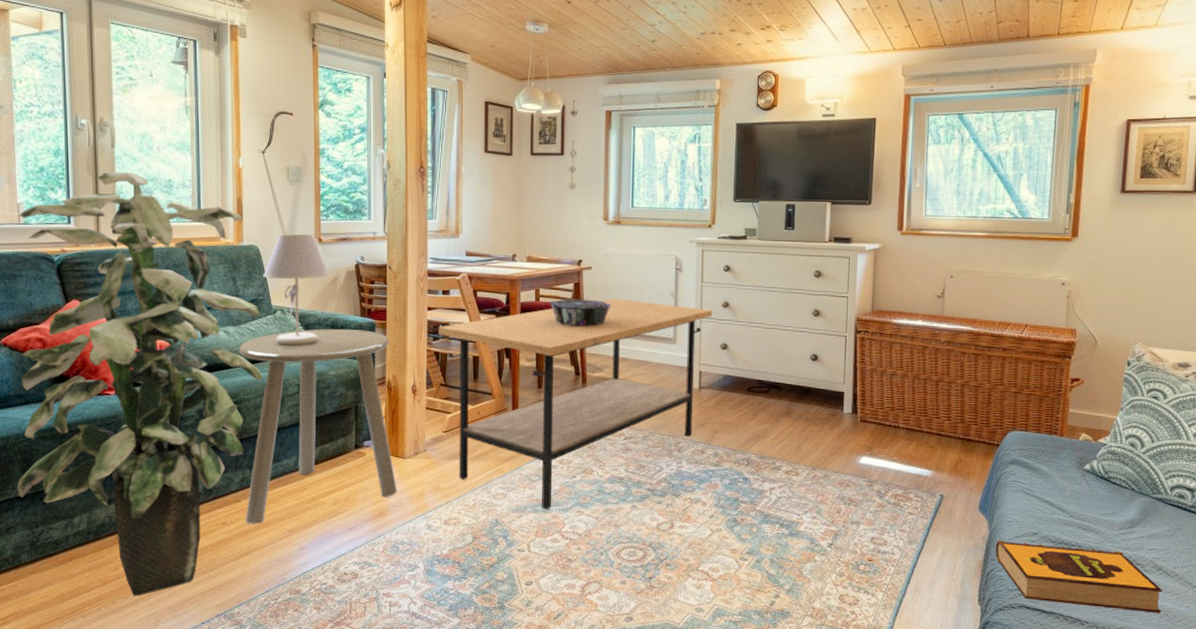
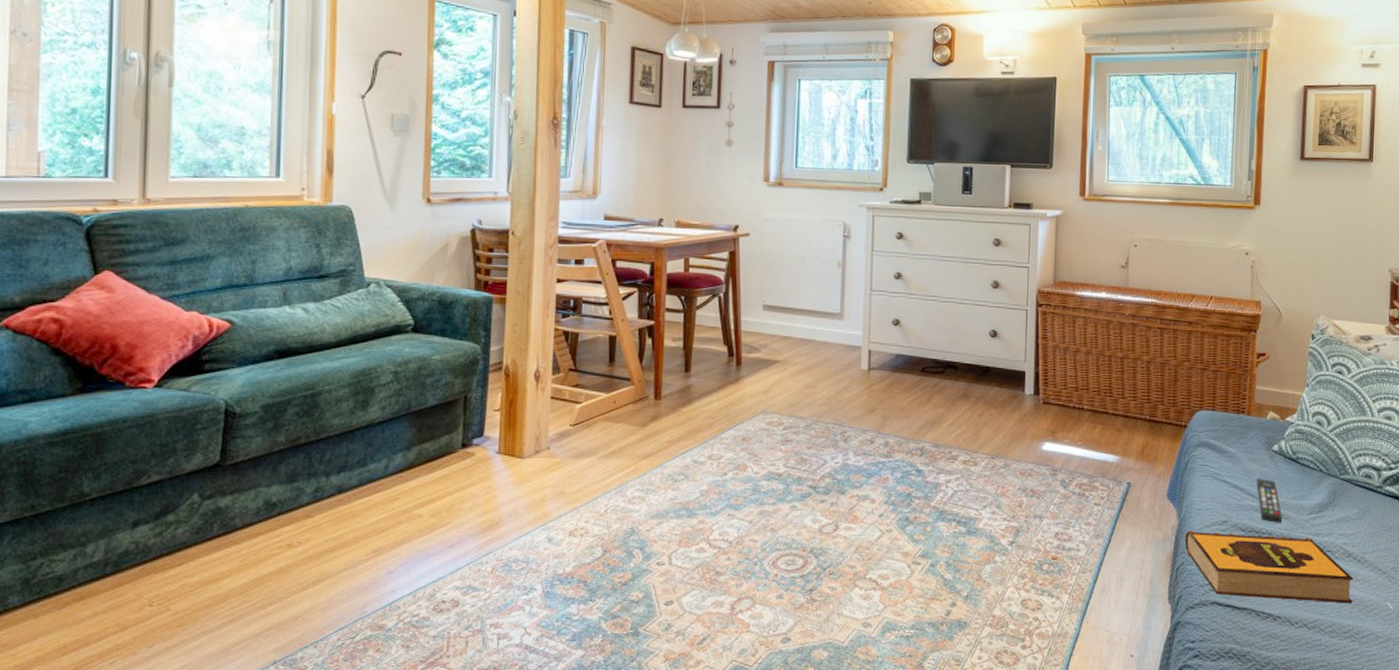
indoor plant: present [16,171,264,597] -> none [8,115,350,644]
side table: present [238,329,398,524] -> none [317,305,513,545]
table lamp: present [263,234,330,346] -> none [356,193,439,326]
coffee table: present [438,299,713,510] -> none [569,269,884,514]
decorative bowl: present [550,298,611,327] -> none [701,269,771,301]
remote control: none [1067,494,1092,538] -> present [1256,478,1282,524]

